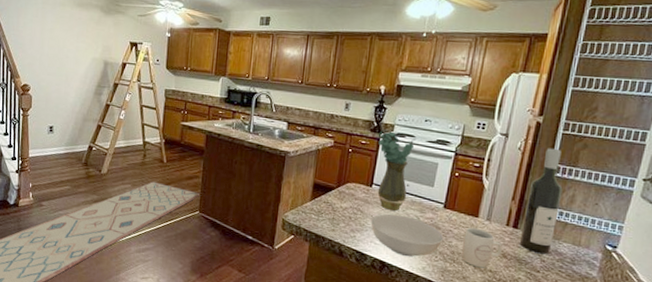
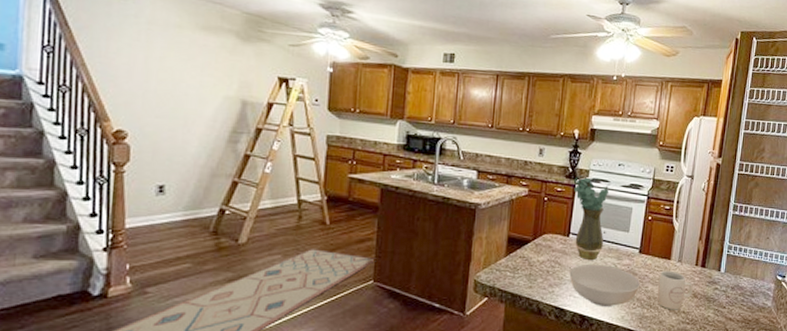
bottle: present [519,148,563,254] -> none [707,188,741,290]

